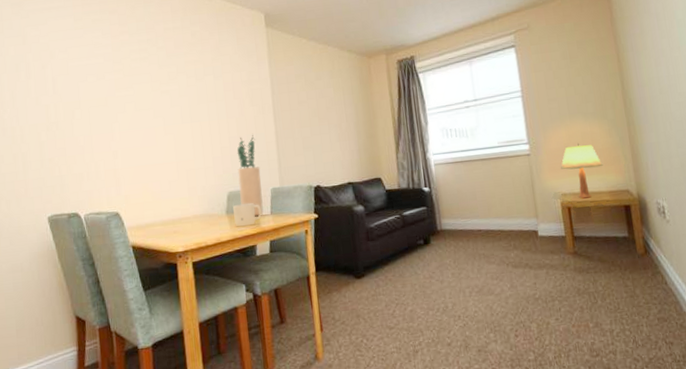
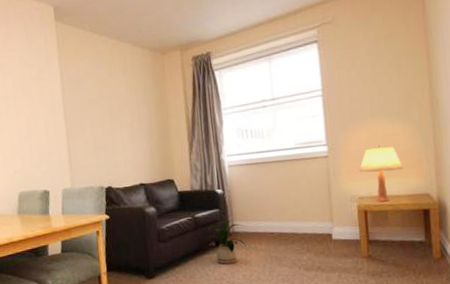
mug: present [233,203,262,227] -> none [24,203,53,227]
vase: present [237,135,264,217] -> none [27,135,55,217]
house plant: none [414,216,455,263] -> present [205,219,247,264]

